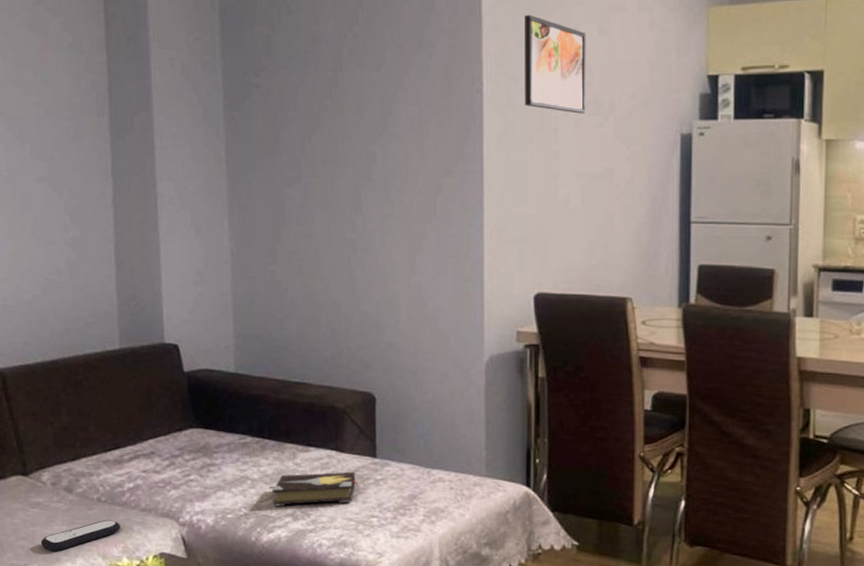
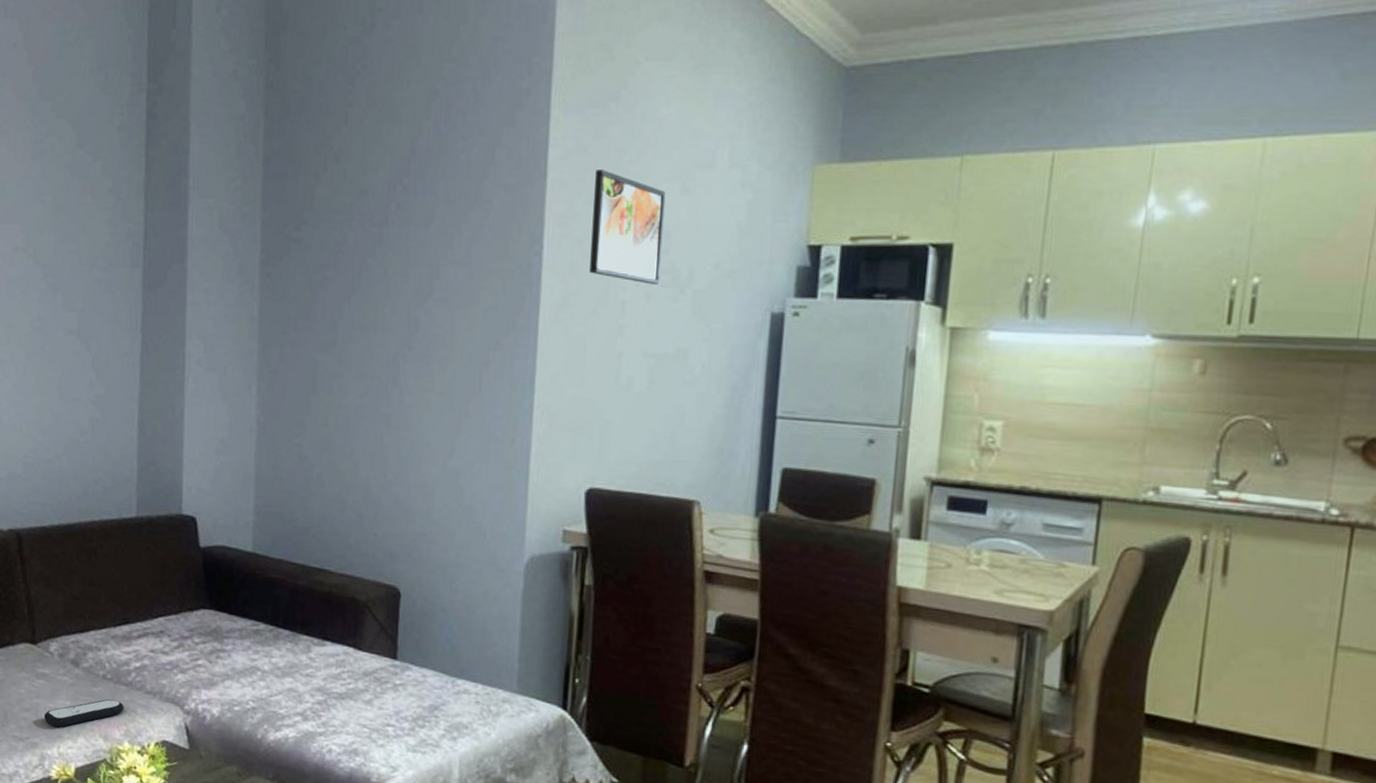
hardback book: present [269,471,359,507] -> none [280,668,375,707]

